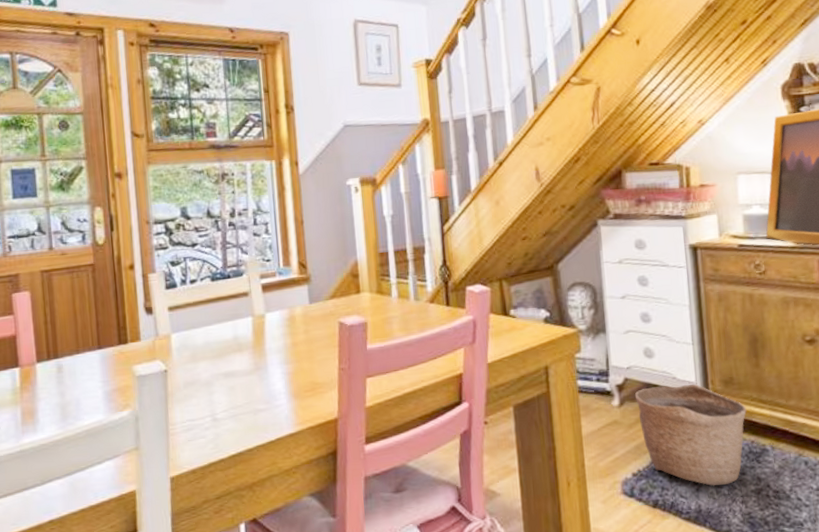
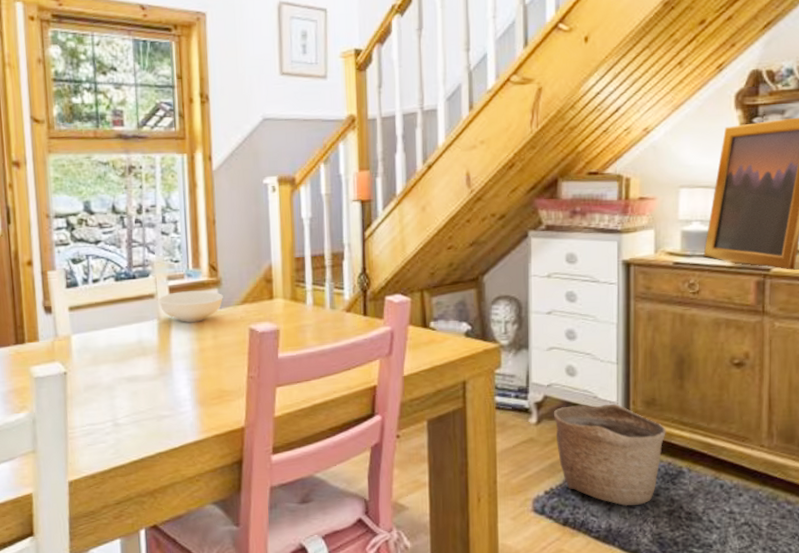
bowl: none [252,287,313,318] -> present [158,290,223,323]

